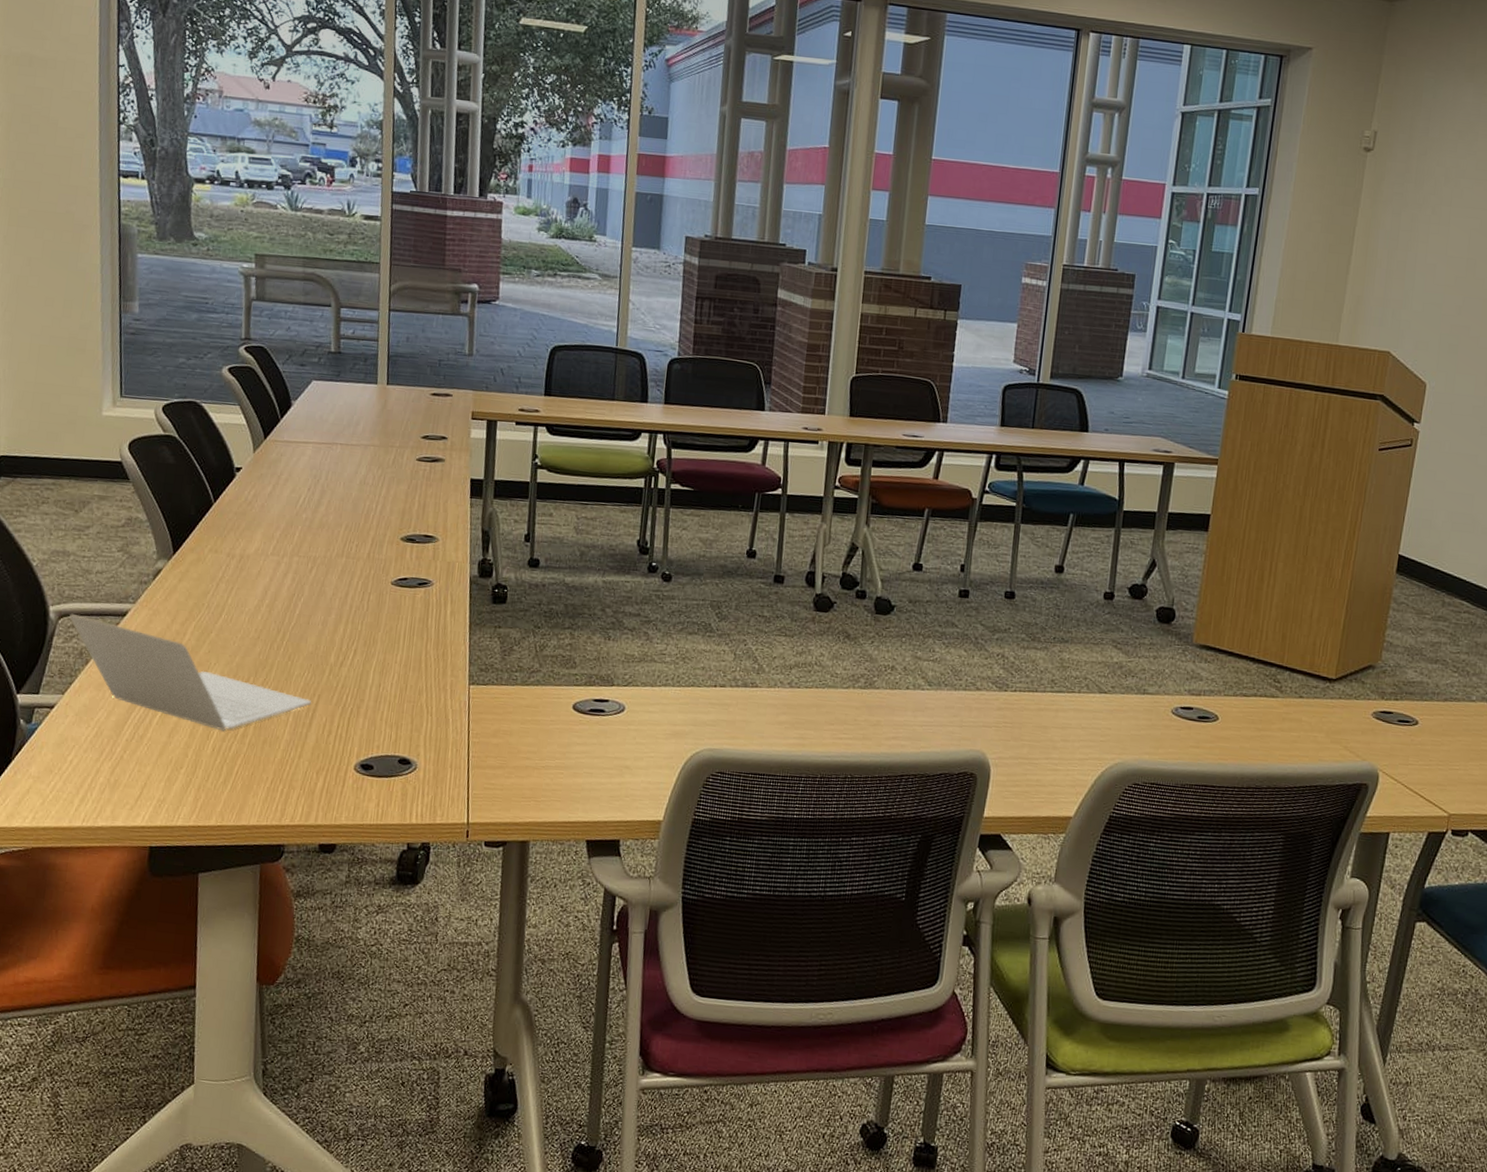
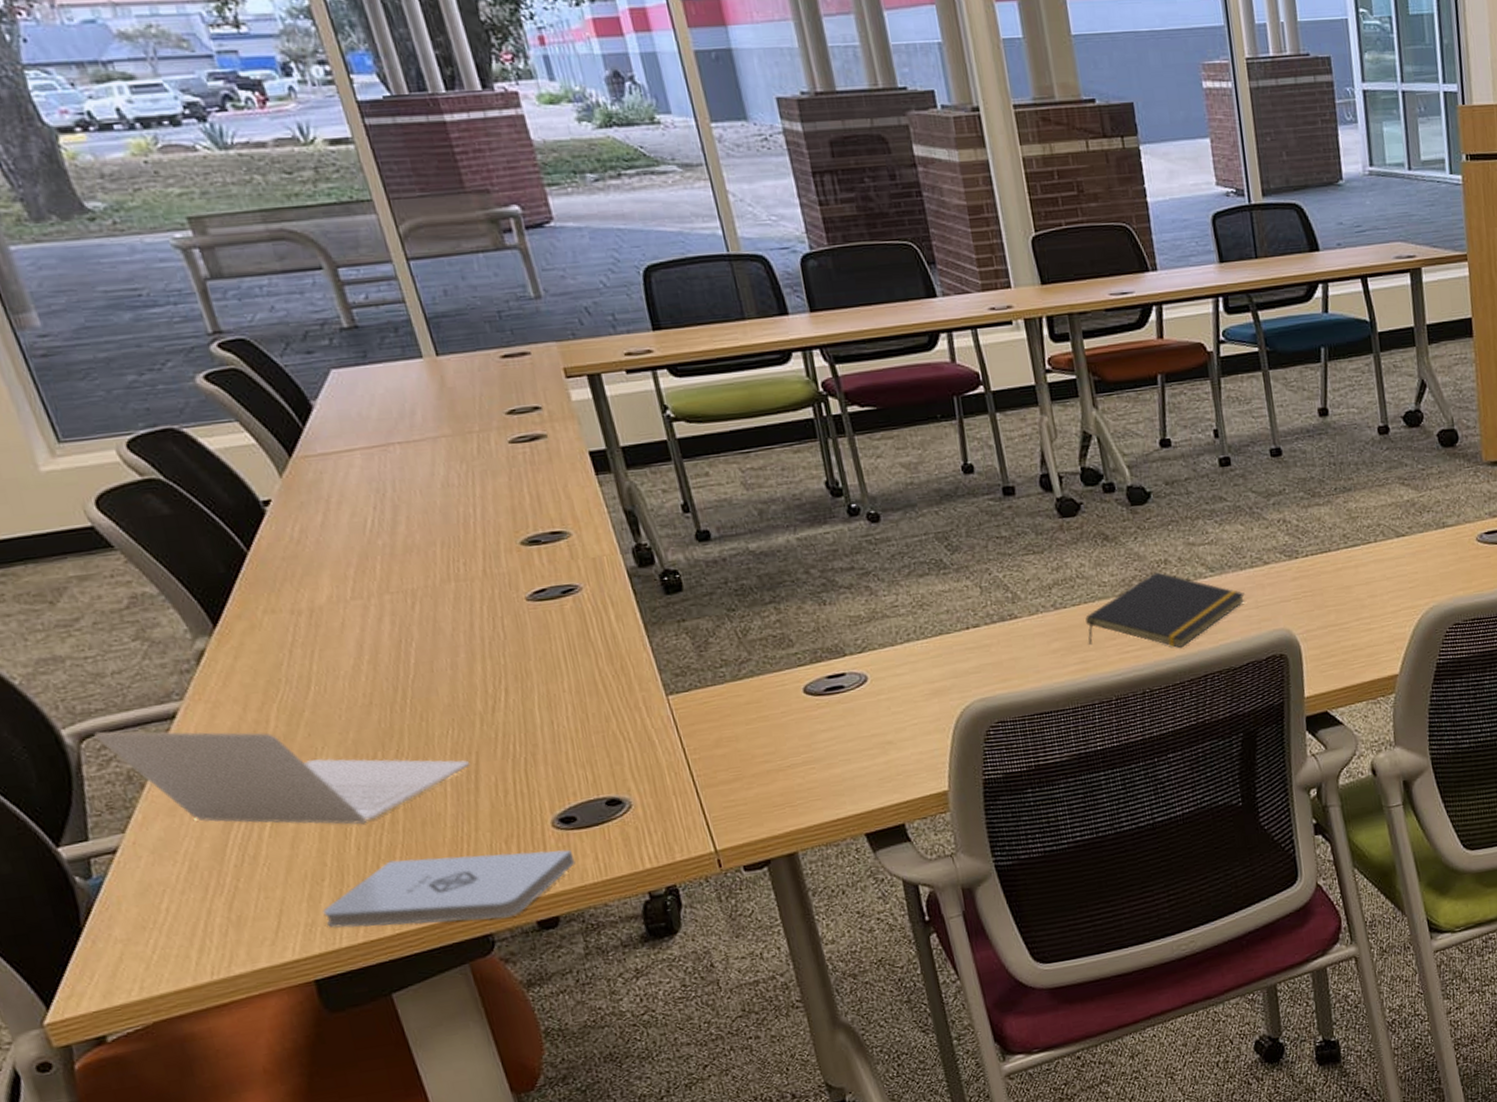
notepad: none [173,765,362,835] -> present [323,850,576,928]
notepad: none [810,675,954,747] -> present [1085,572,1246,649]

